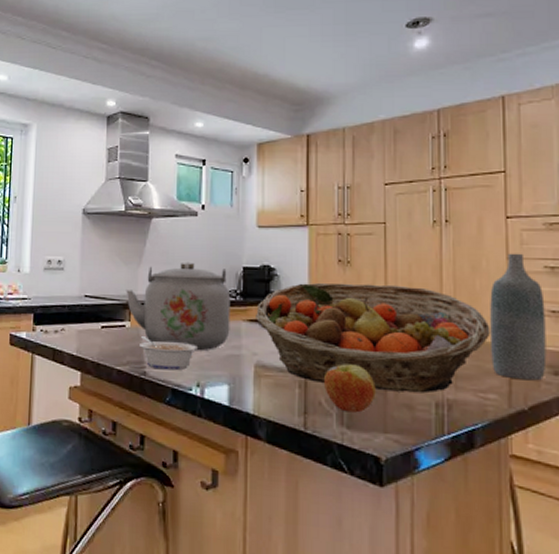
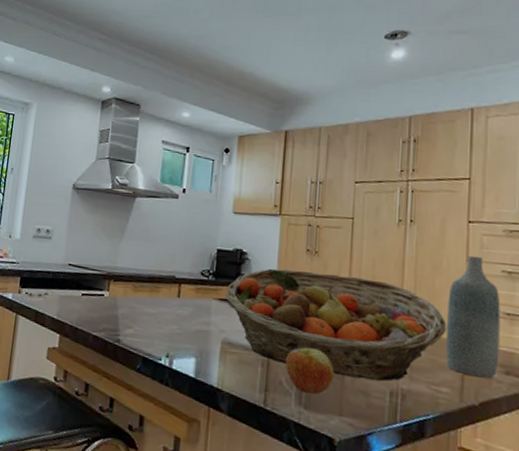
kettle: present [126,262,231,351] -> none [107,240,204,325]
legume: present [140,335,197,371] -> none [116,305,169,341]

